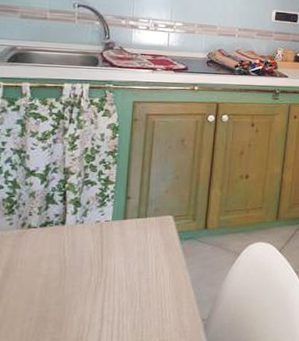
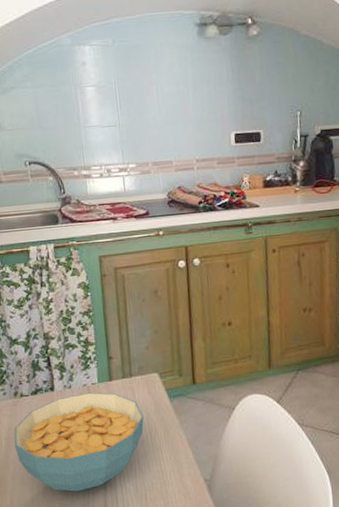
cereal bowl: none [12,229,152,326] -> present [14,392,144,492]

